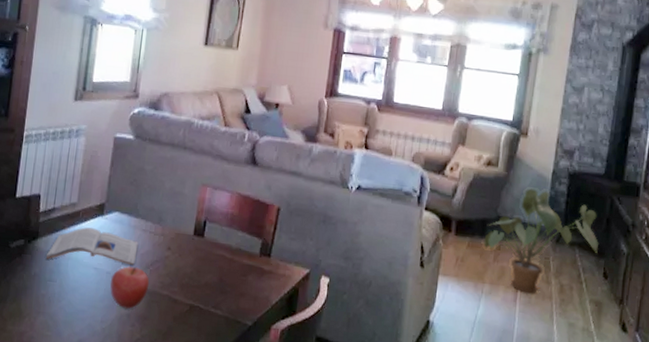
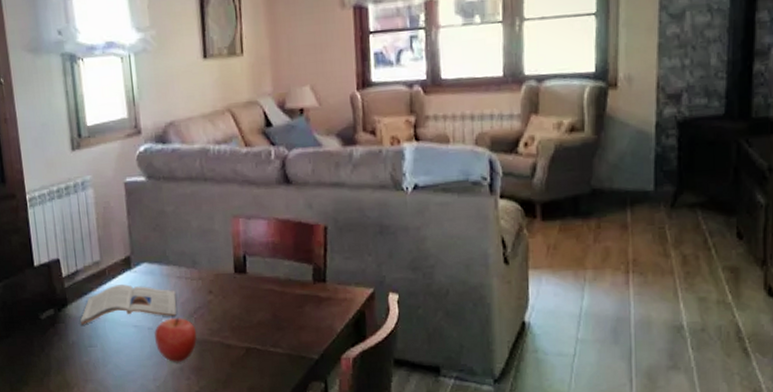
house plant: present [483,188,598,294] -> none [578,149,726,272]

